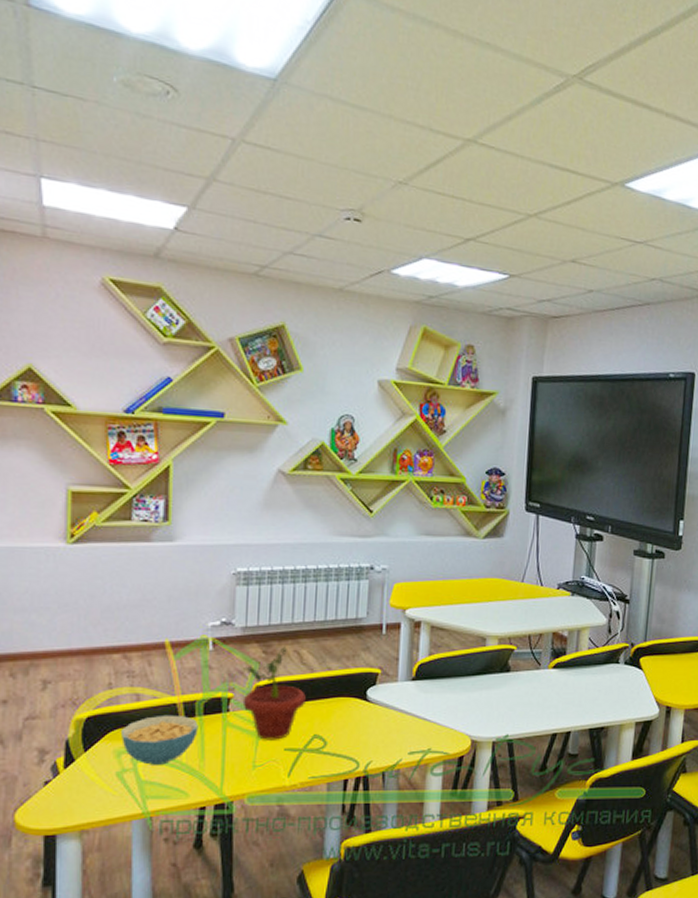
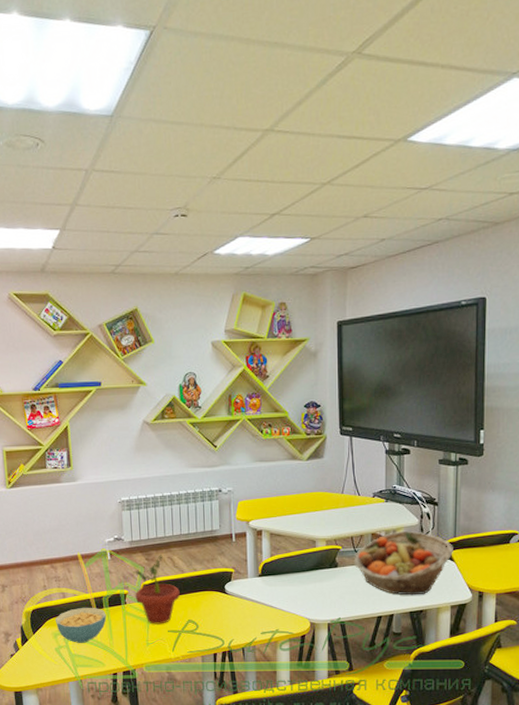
fruit basket: none [529,631,643,709] -> present [354,530,453,596]

